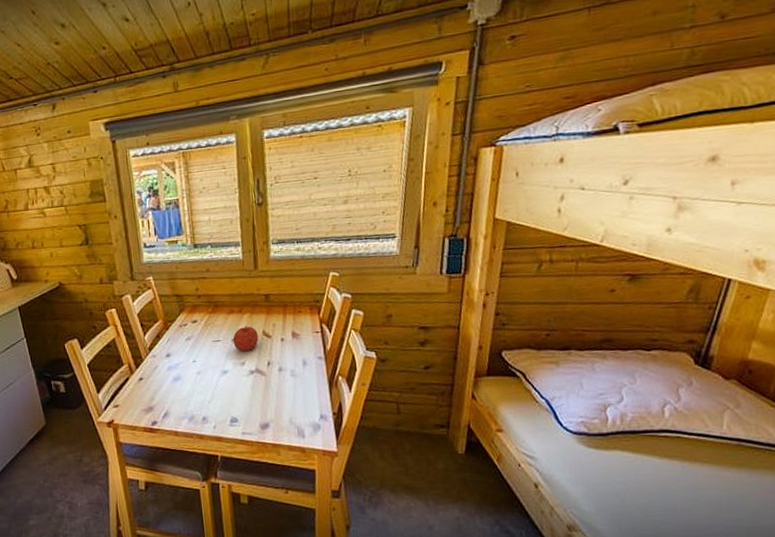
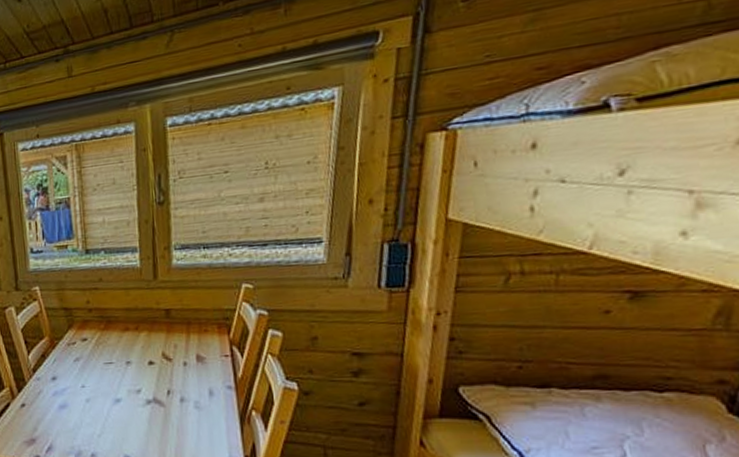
fruit: present [232,326,259,352] -> none [127,346,157,377]

